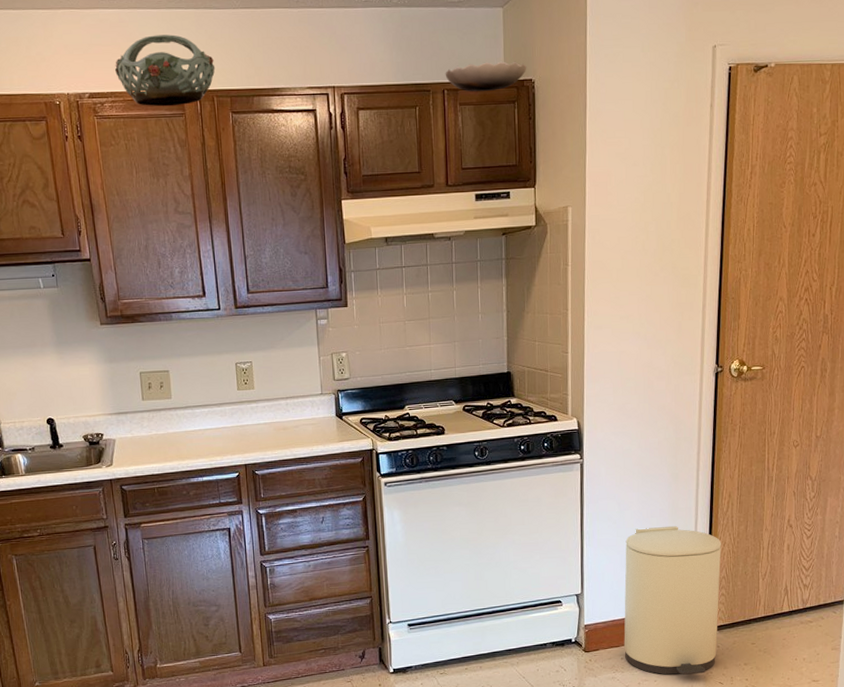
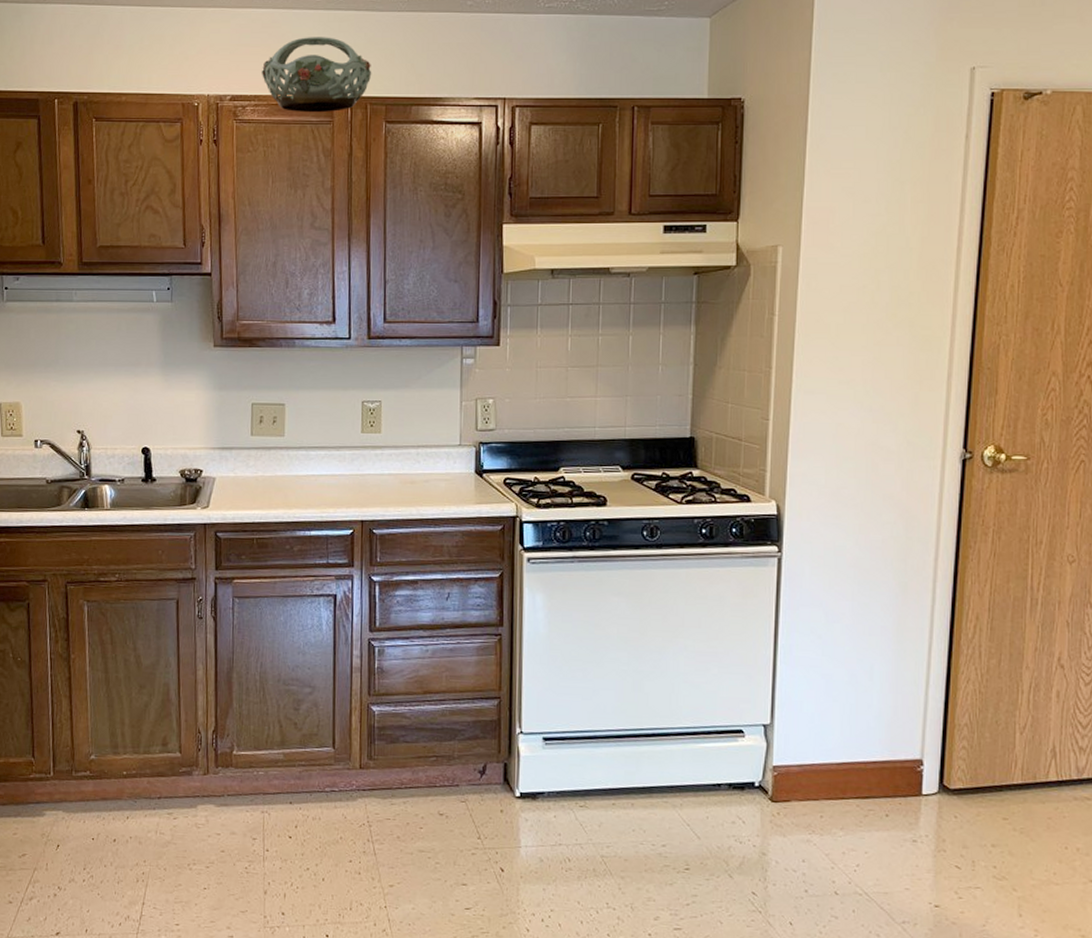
decorative bowl: present [445,61,527,92] -> none [636,77,736,110]
pedal bin: present [624,525,721,675] -> none [824,648,964,851]

